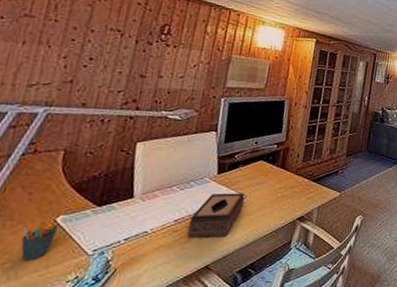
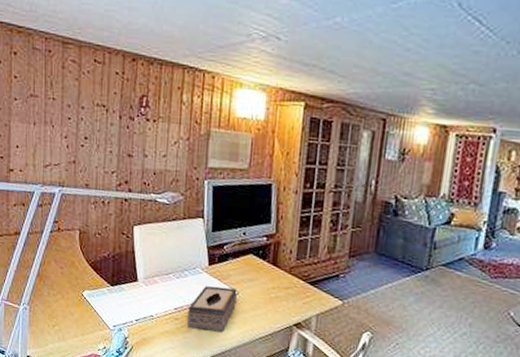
pen holder: present [21,222,60,261] -> none [61,294,86,327]

